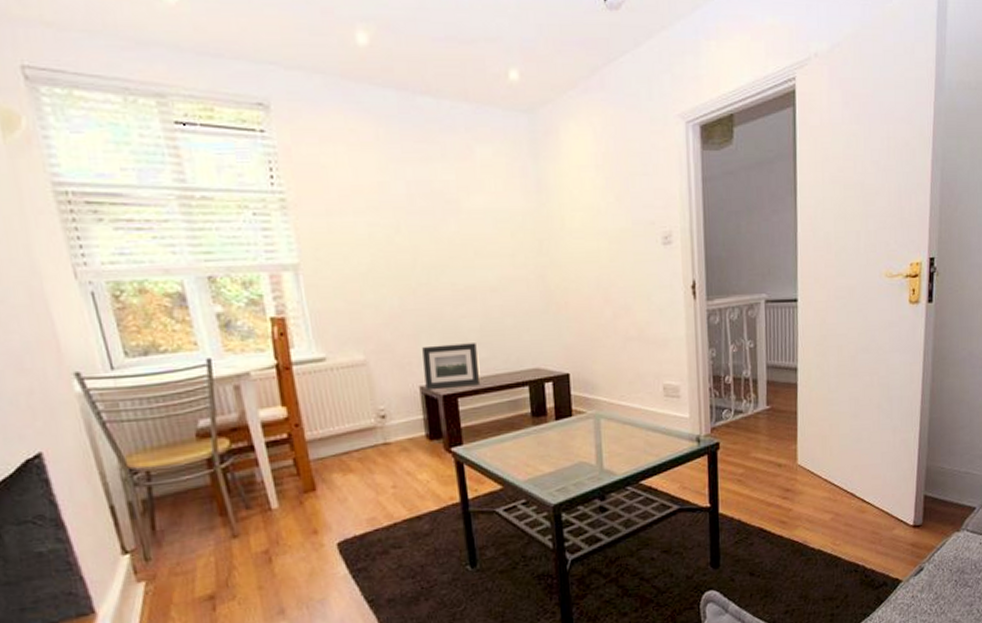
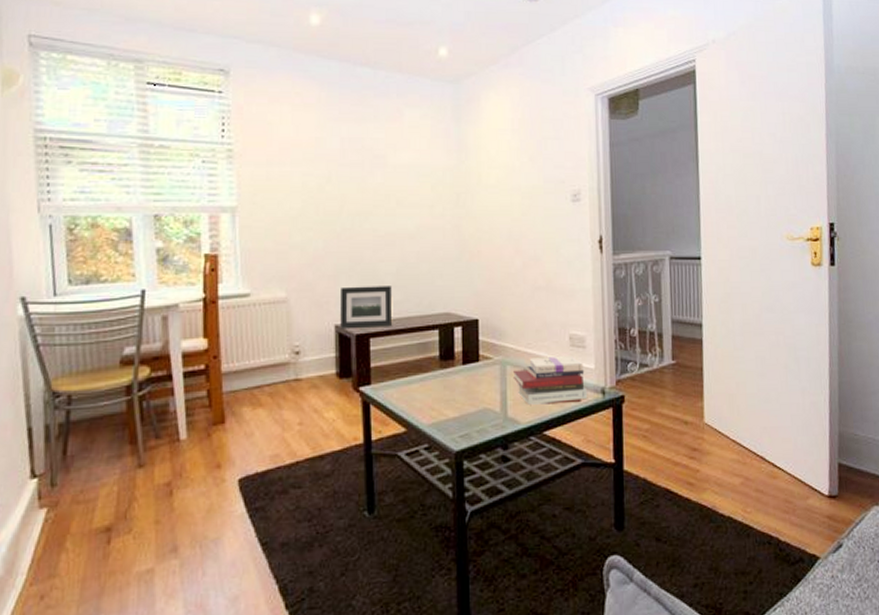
books: none [608,405,683,456] -> present [513,355,588,405]

